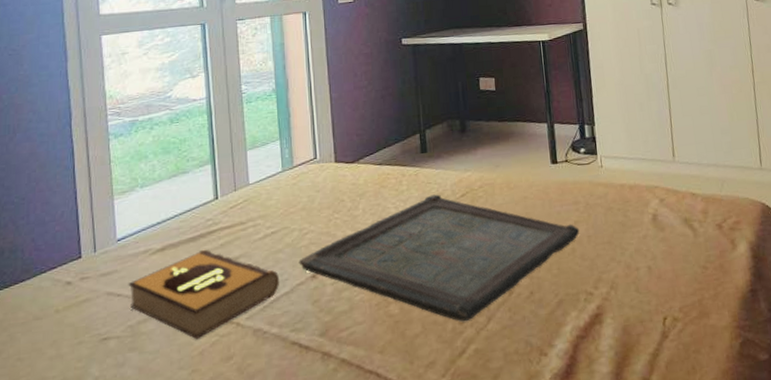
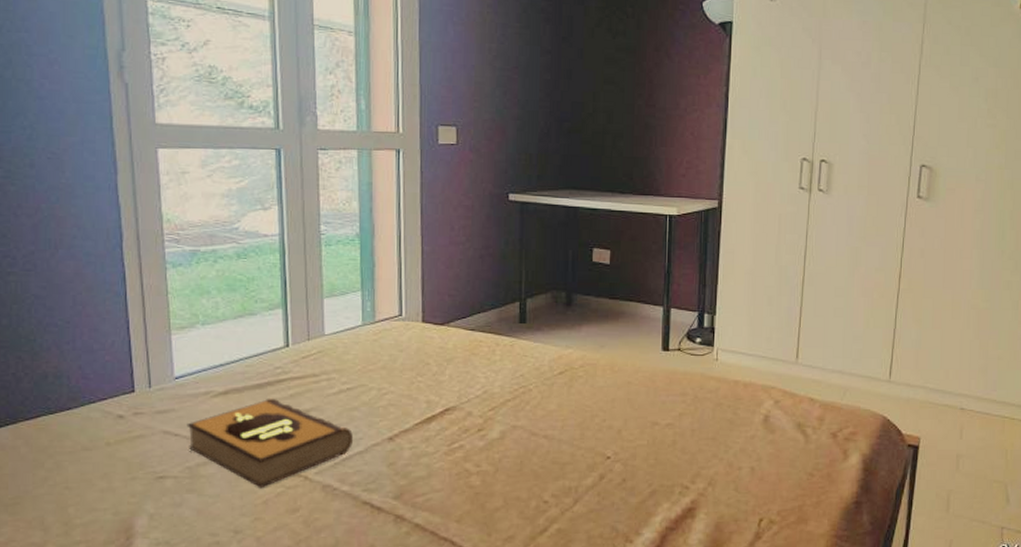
serving tray: present [299,194,580,322] -> none [375,368,684,501]

